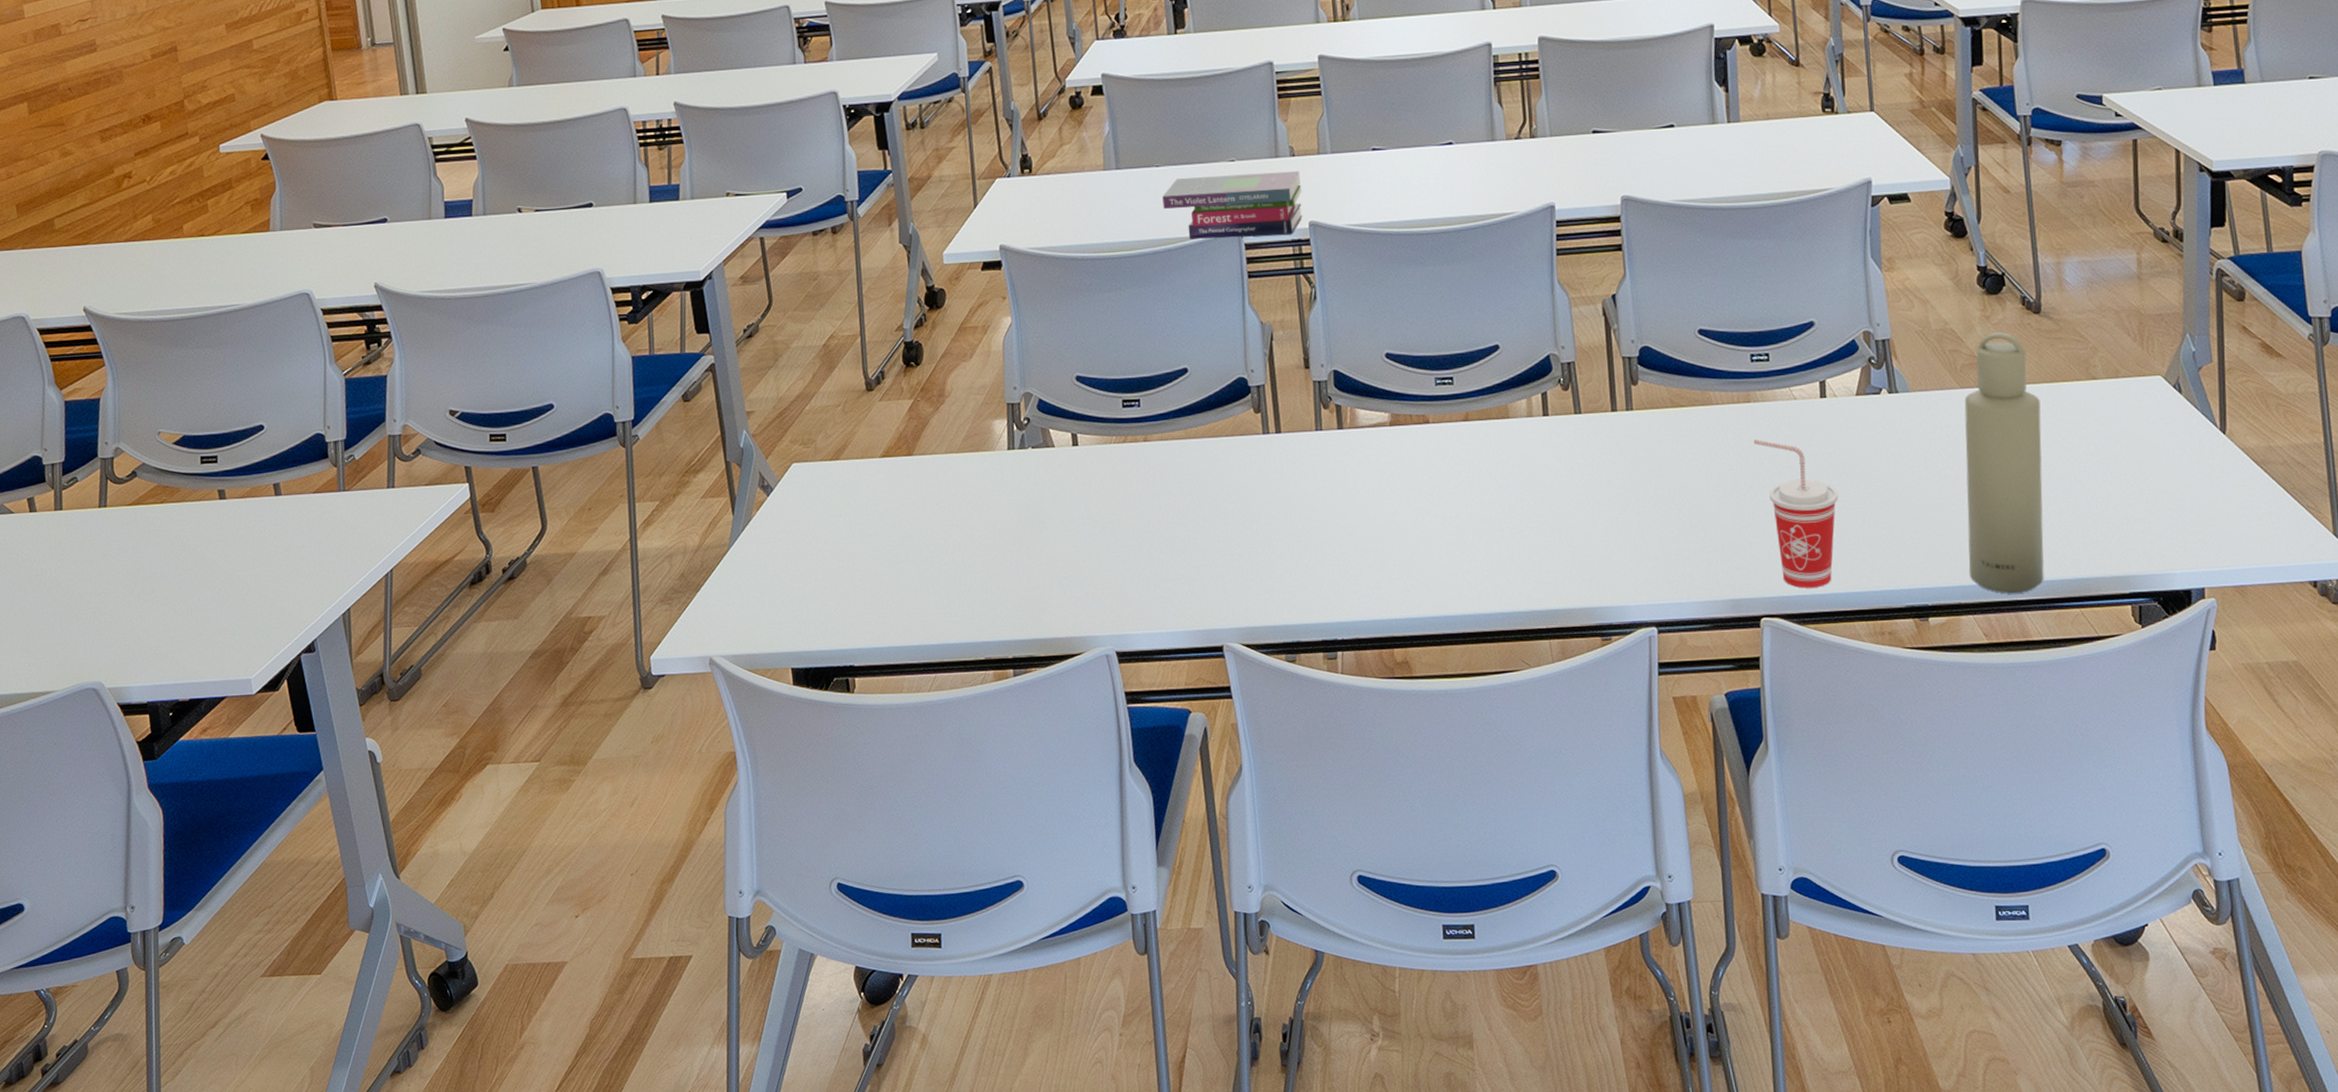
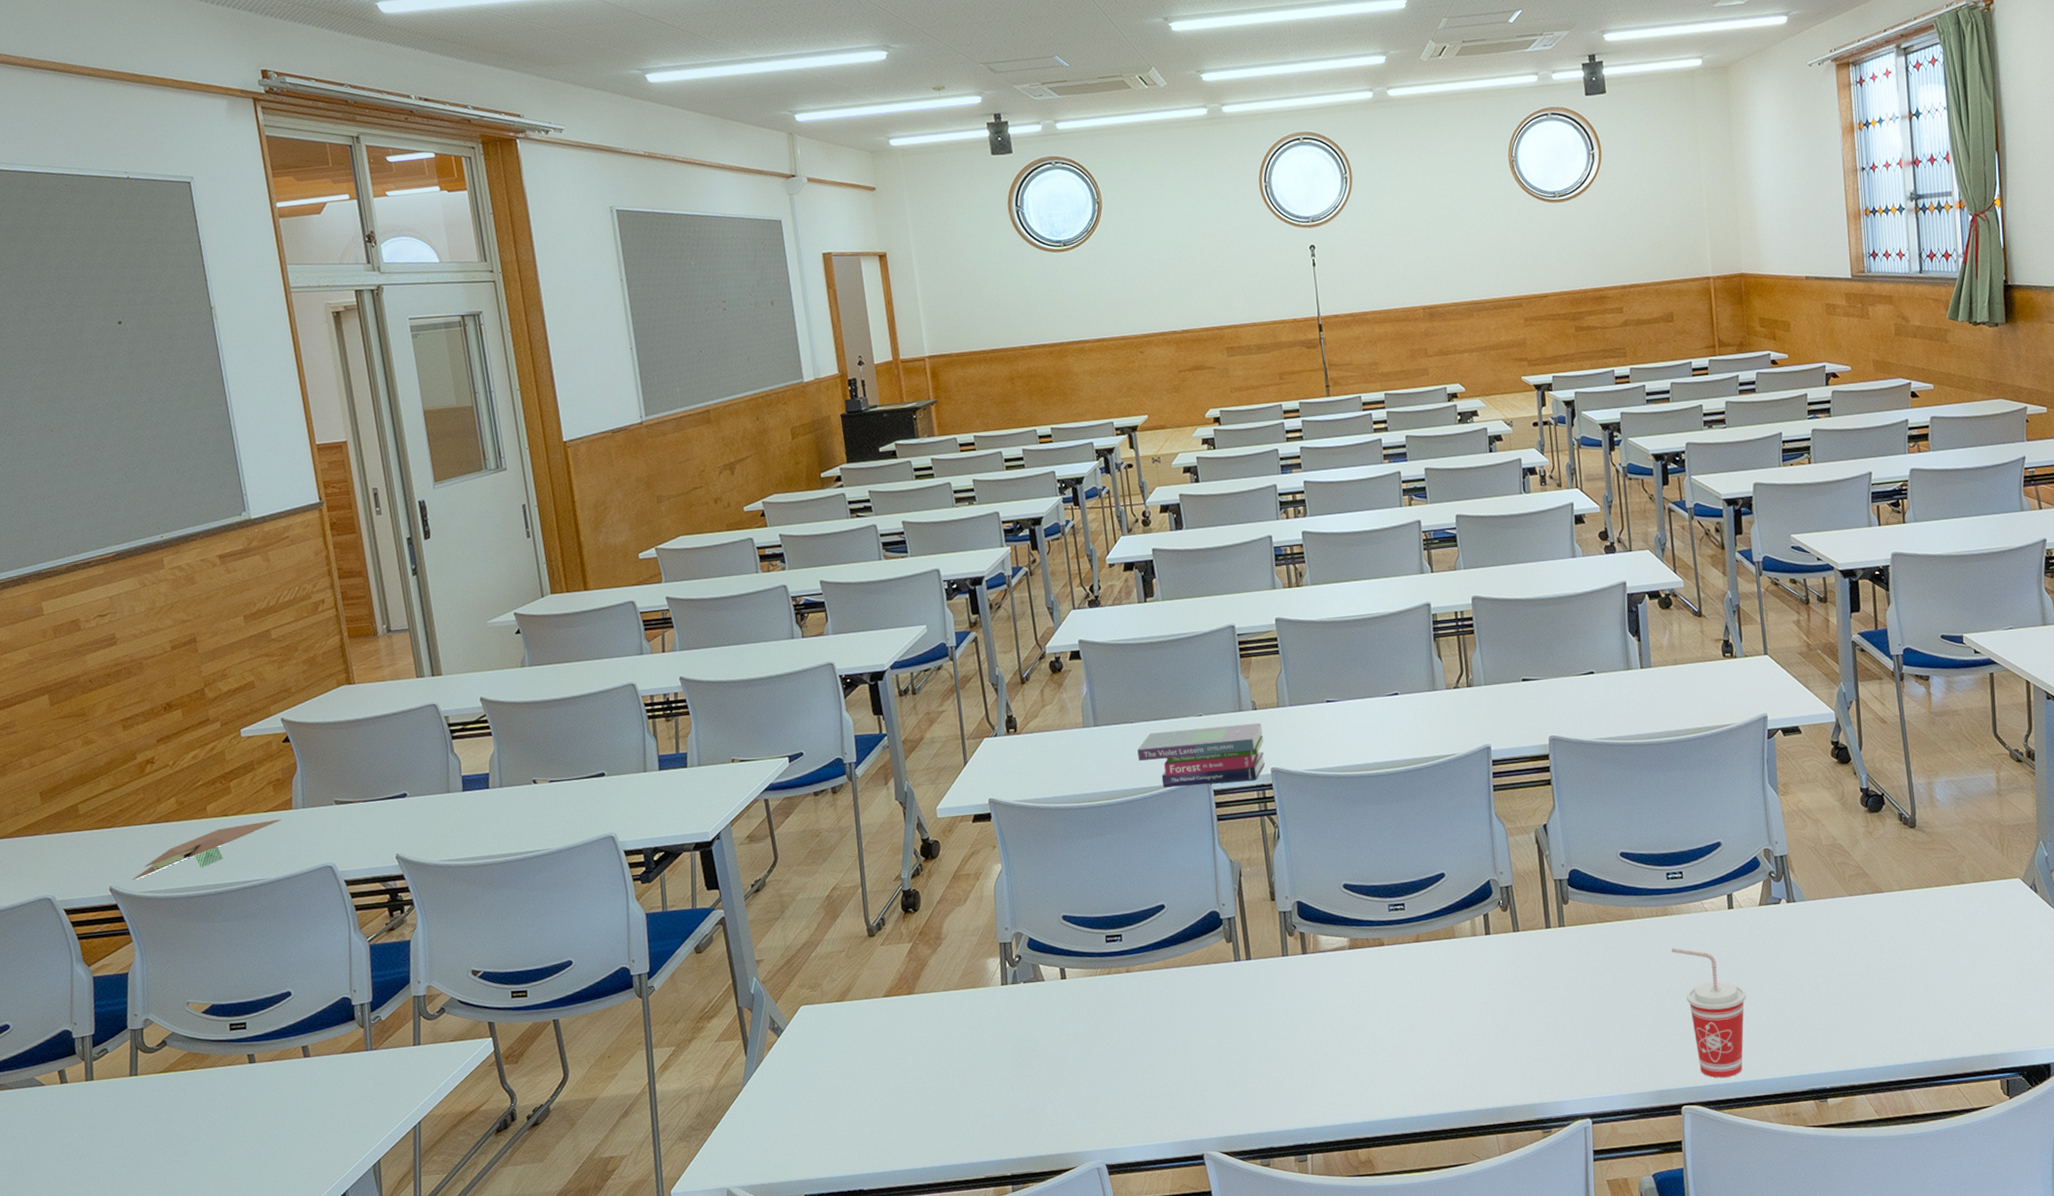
papers: none [107,241,259,300] -> present [133,819,282,880]
bottle: present [1964,331,2044,594] -> none [1852,845,1925,1074]

